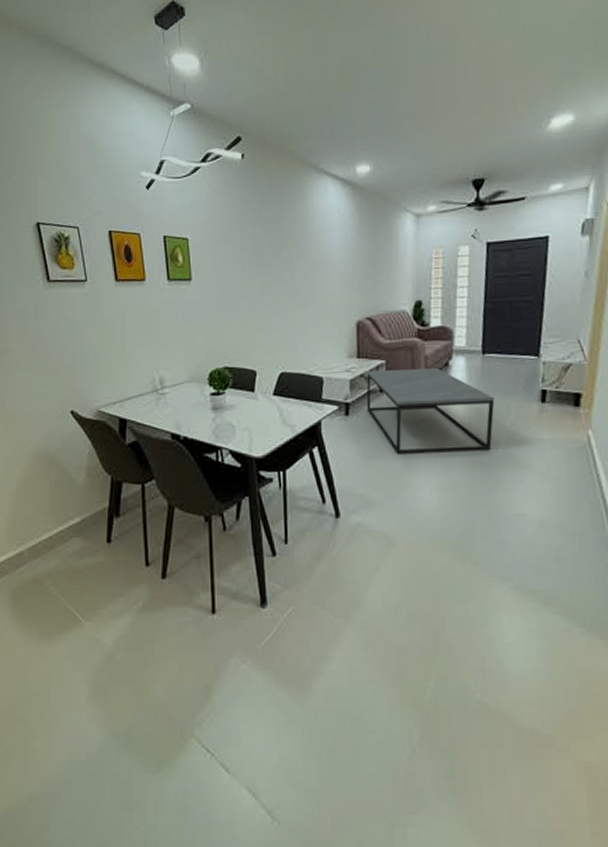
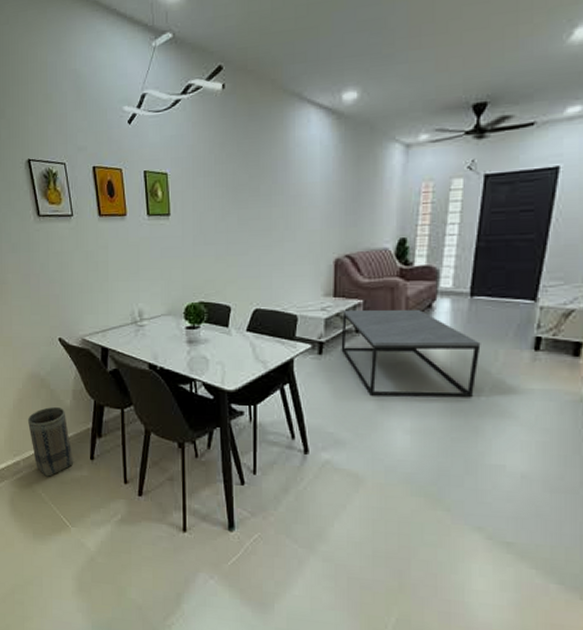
basket: none [34,486,87,566] -> present [28,406,73,477]

